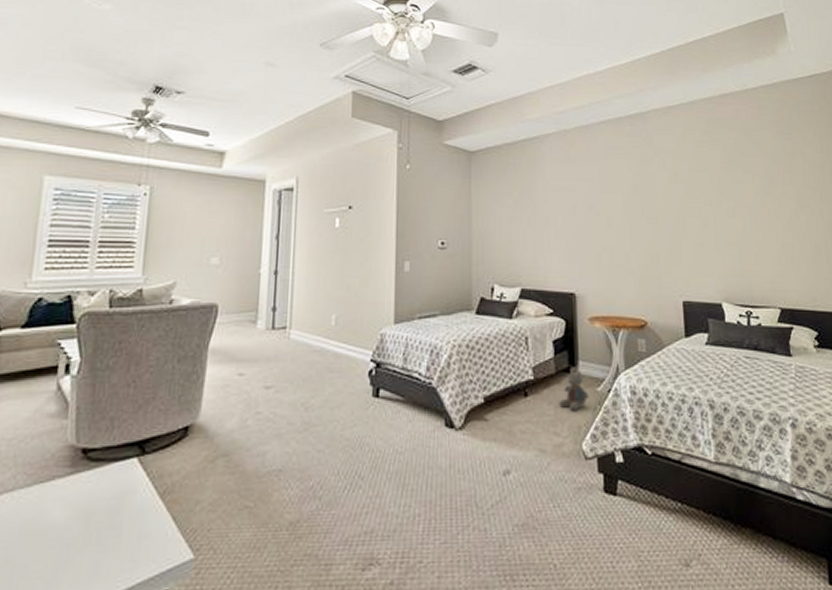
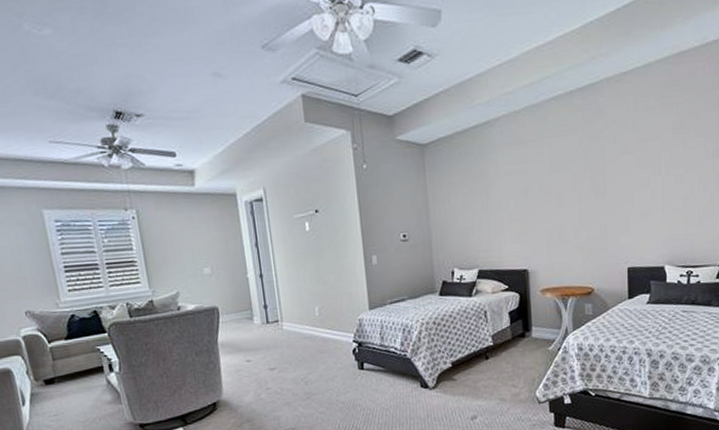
stuffed animal: present [559,368,589,411] -> none [515,333,542,368]

